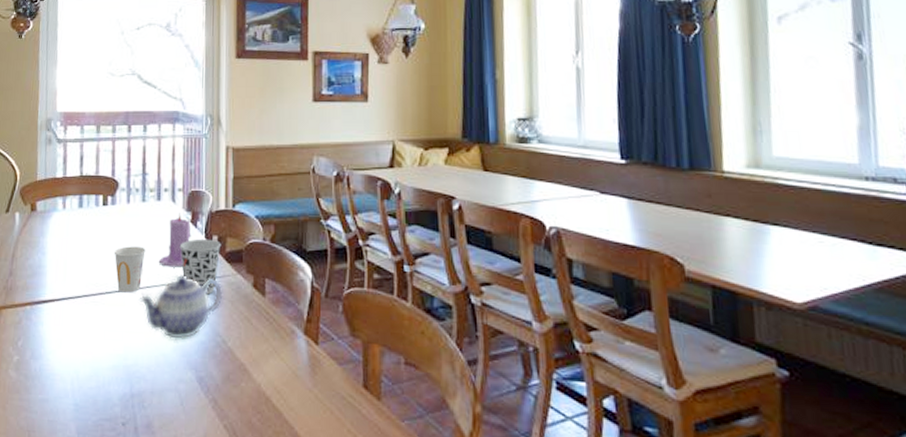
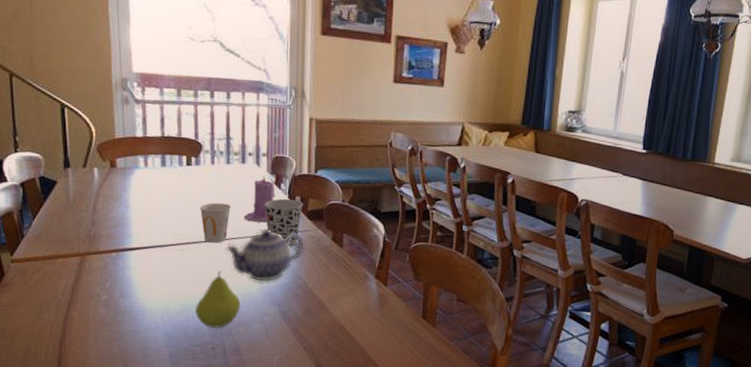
fruit: none [106,326,154,399] -> present [195,271,241,329]

